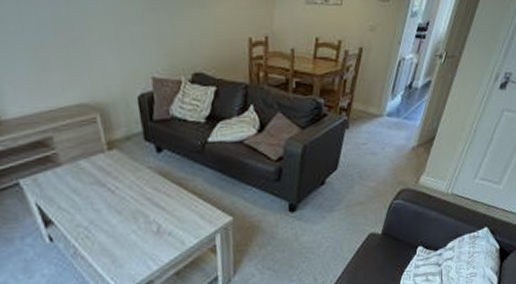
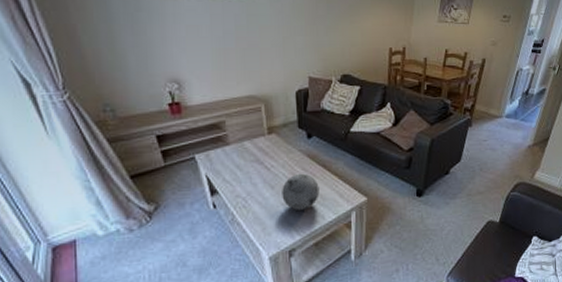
decorative orb: none [131,193,177,237] -> present [282,173,320,210]

